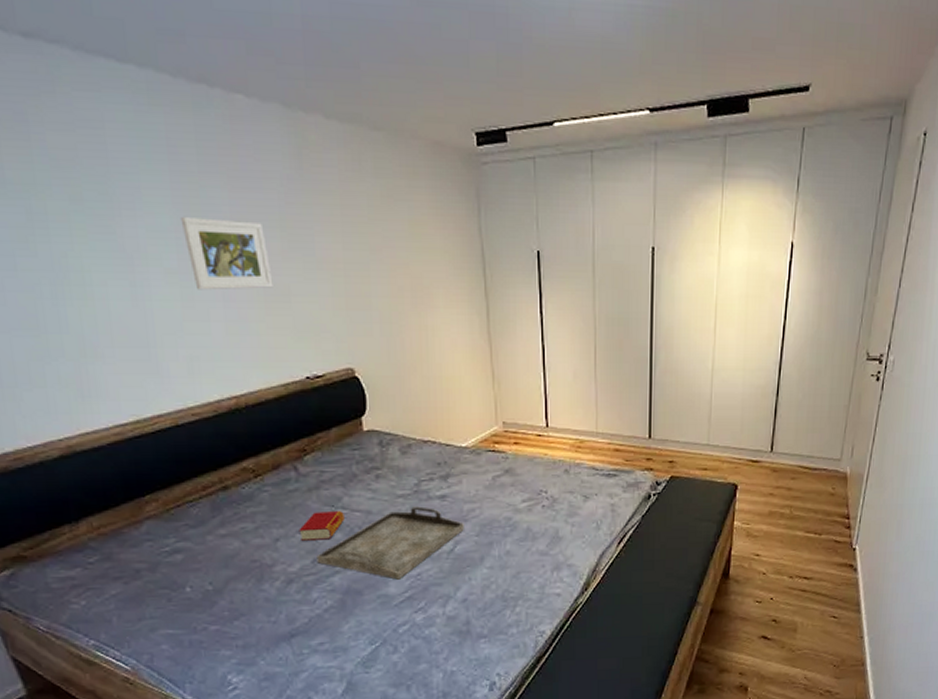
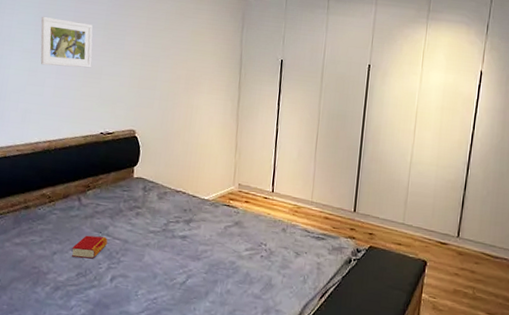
serving tray: present [316,506,466,580] -> none [80,241,198,301]

